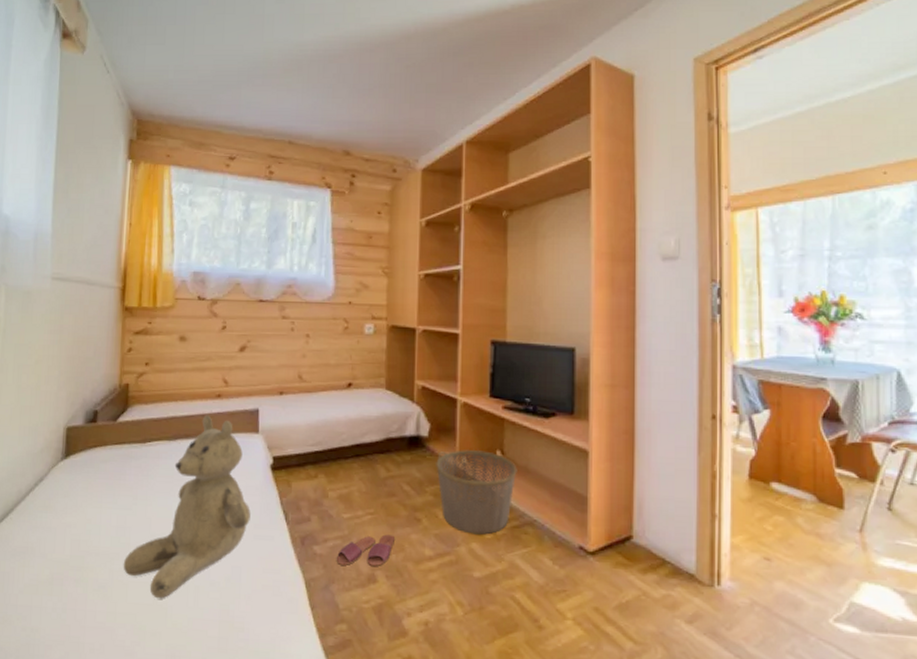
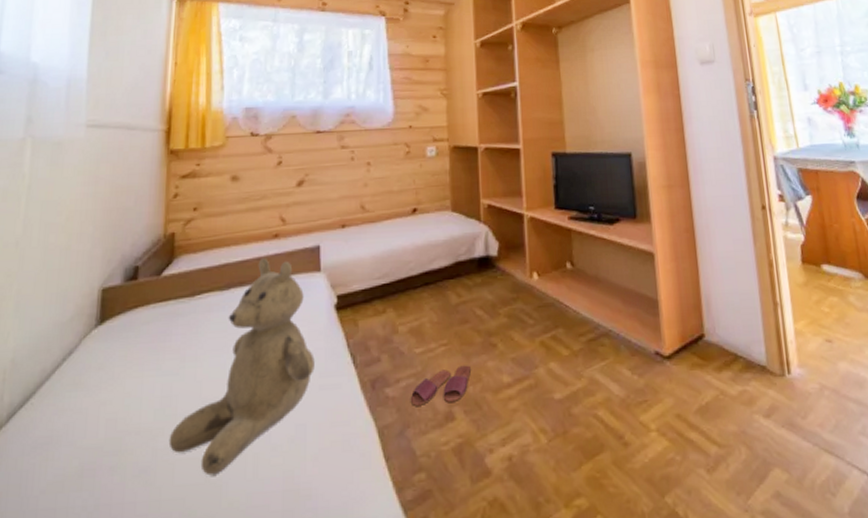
basket: present [436,449,517,535] -> none [507,263,588,353]

